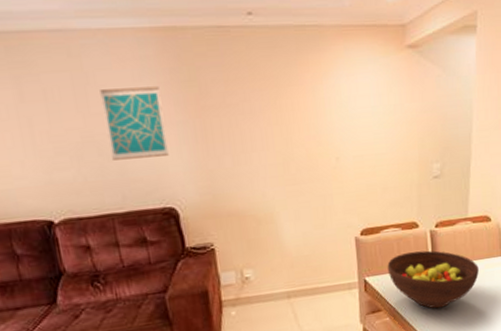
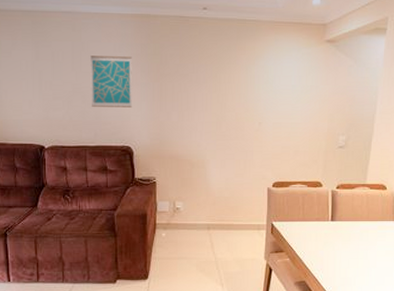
fruit bowl: present [387,250,479,309] -> none [292,207,372,257]

